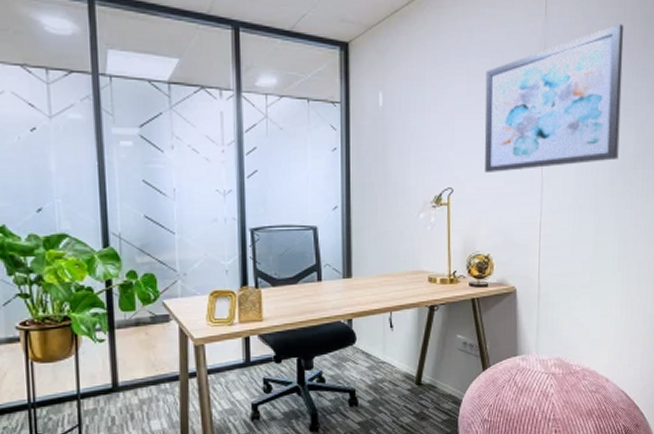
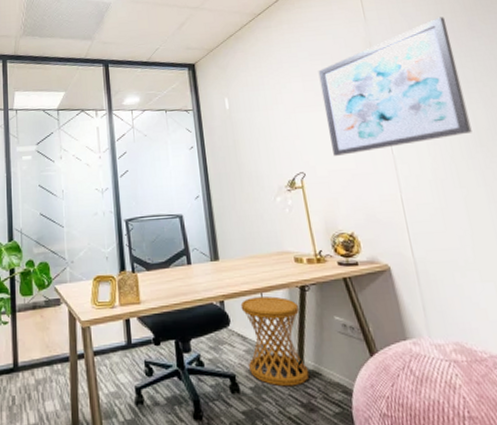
side table: none [368,315,425,399] -> present [240,296,309,387]

